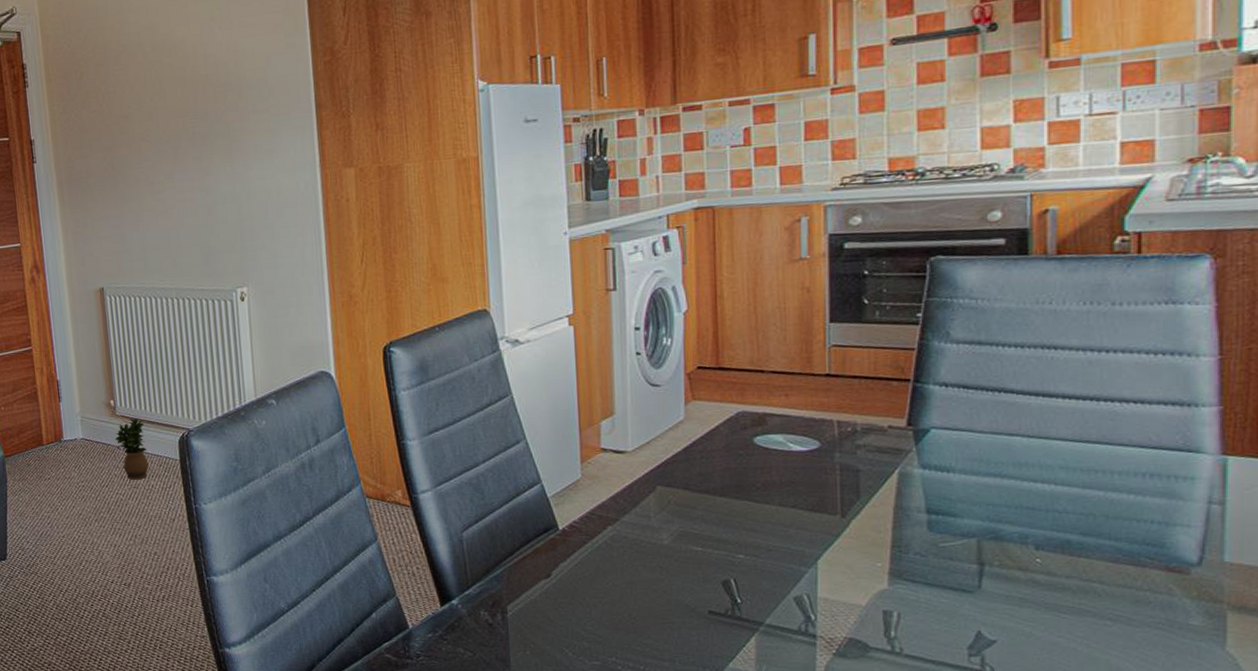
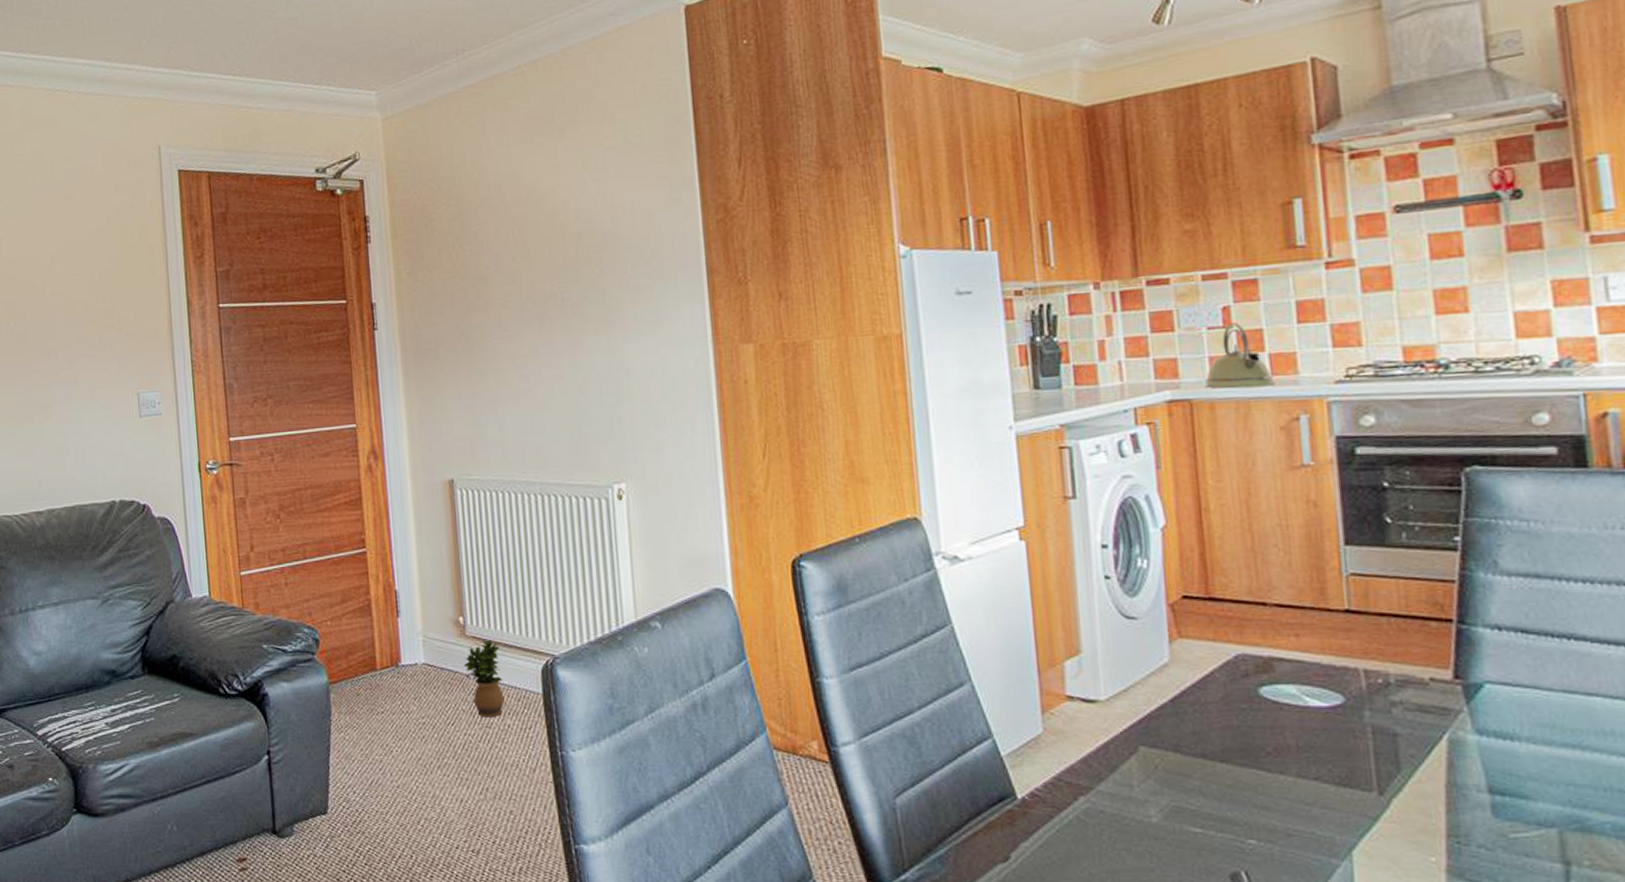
kettle: none [726,141,784,198] -> present [1204,323,1276,389]

